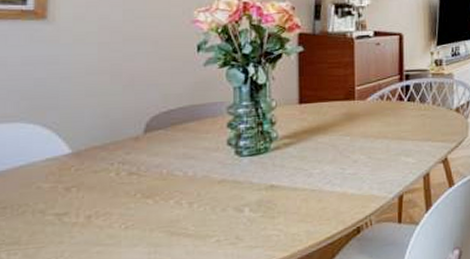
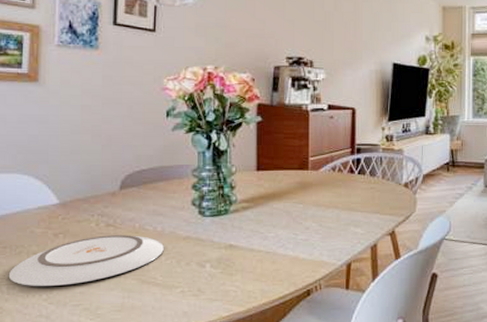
plate: none [8,182,196,250] -> present [8,235,164,287]

